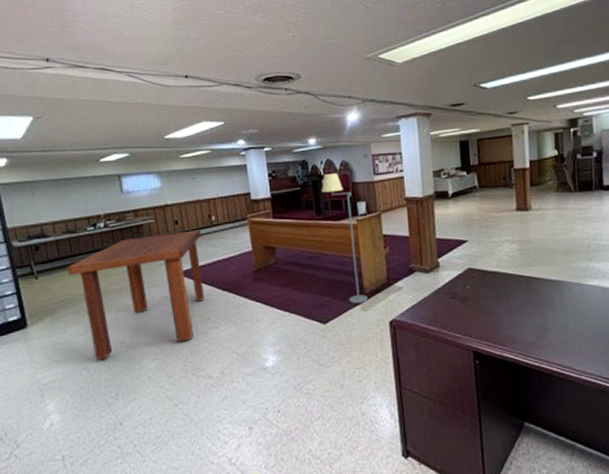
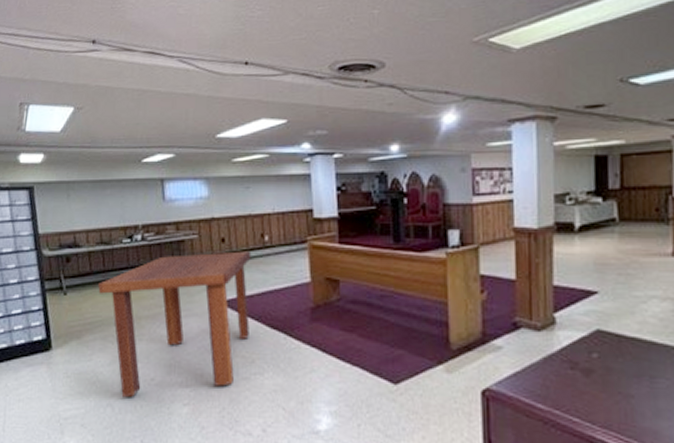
floor lamp: present [321,172,368,304] -> none [402,189,454,362]

